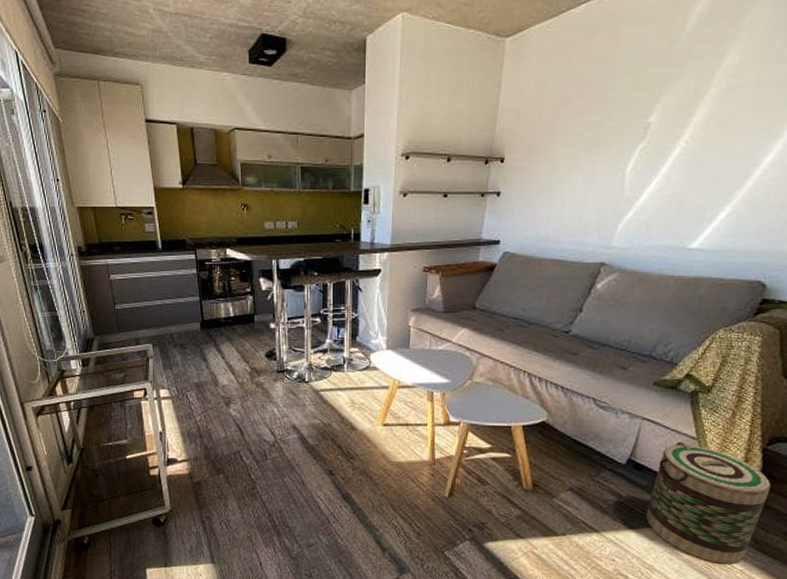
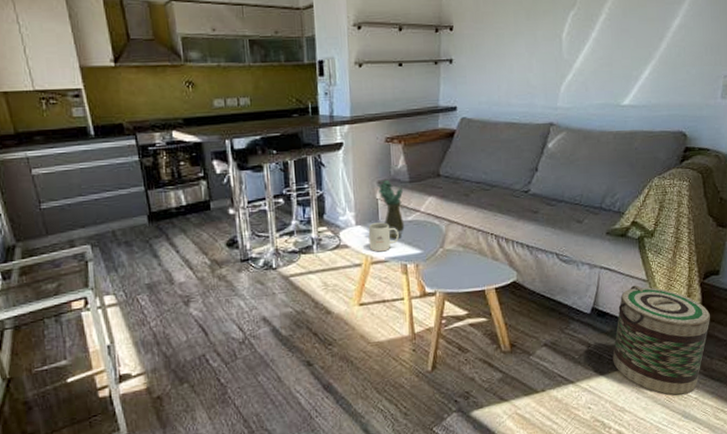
mug: none [397,349,428,377] -> present [368,222,399,252]
vase: none [411,306,437,366] -> present [377,178,405,239]

